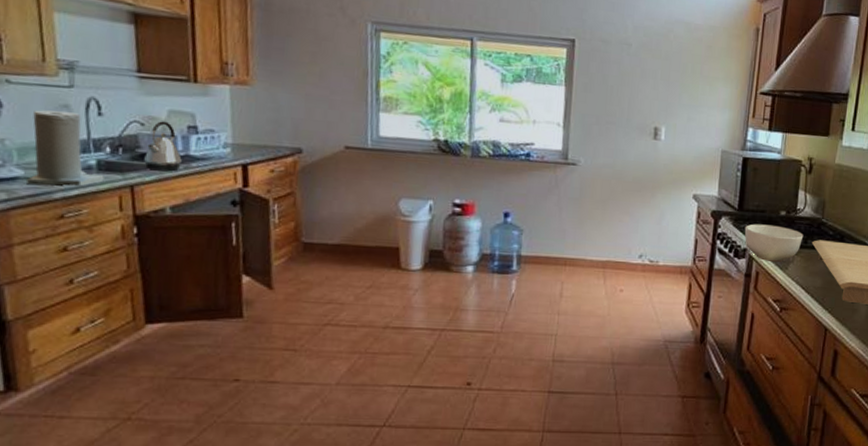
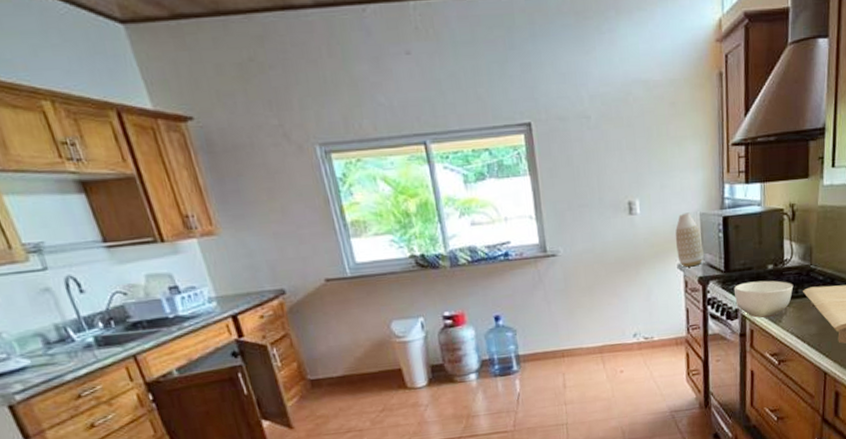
paper towel: present [27,110,104,186] -> none [18,294,107,372]
kettle: present [144,121,183,172] -> none [135,286,175,337]
vase: none [694,147,720,200] -> present [675,212,704,268]

